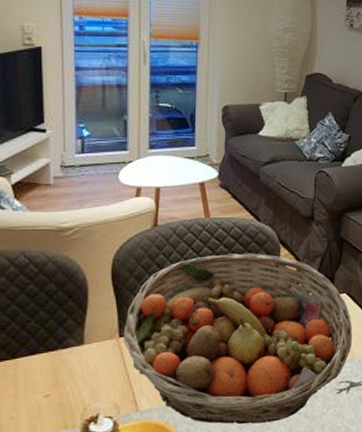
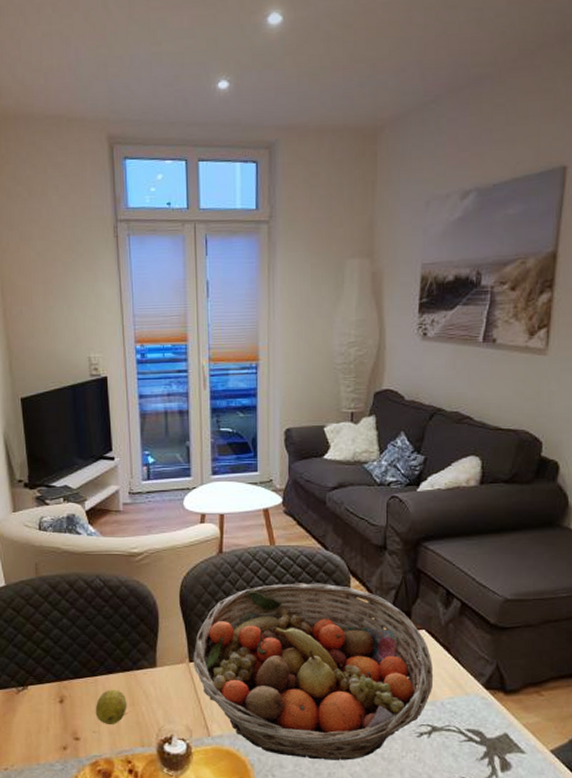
fruit: none [14,370,50,409] -> present [95,689,127,724]

